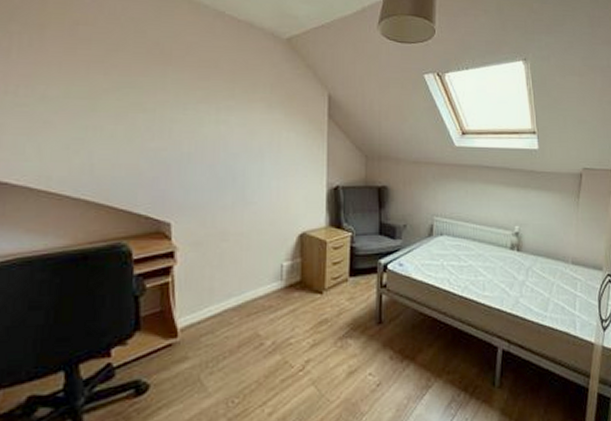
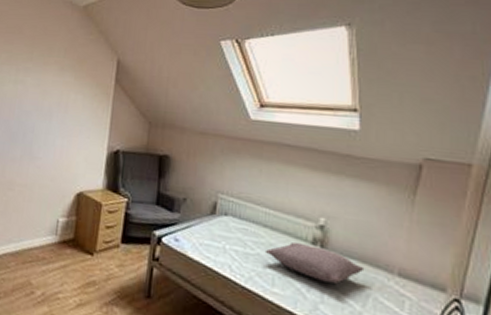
pillow: none [475,249,549,279] -> present [264,242,365,284]

